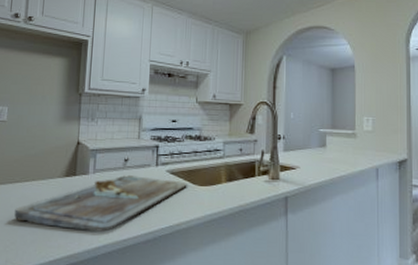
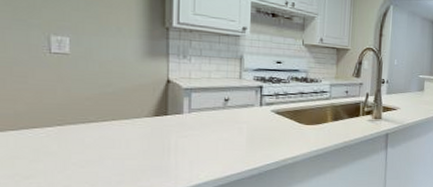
cutting board: present [14,175,187,232] -> none [92,115,293,170]

